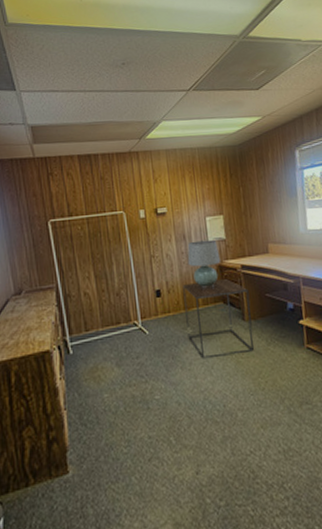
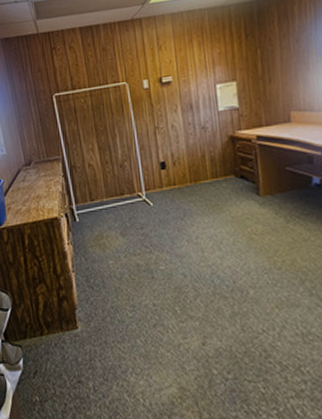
side table: present [183,278,254,359] -> none [189,150,270,234]
lamp: present [187,239,221,291] -> none [194,108,233,163]

